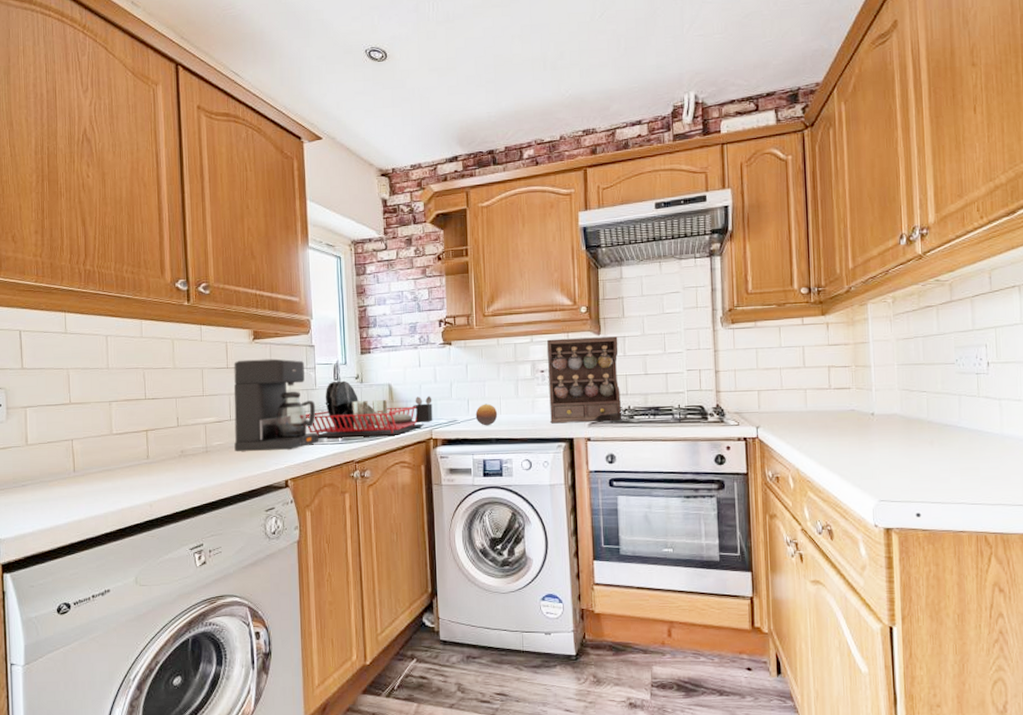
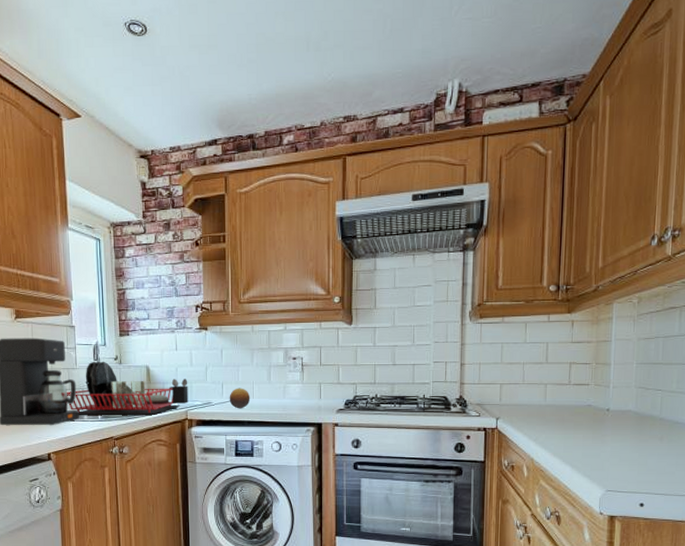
spice rack: present [546,336,622,424] -> none [299,327,369,409]

